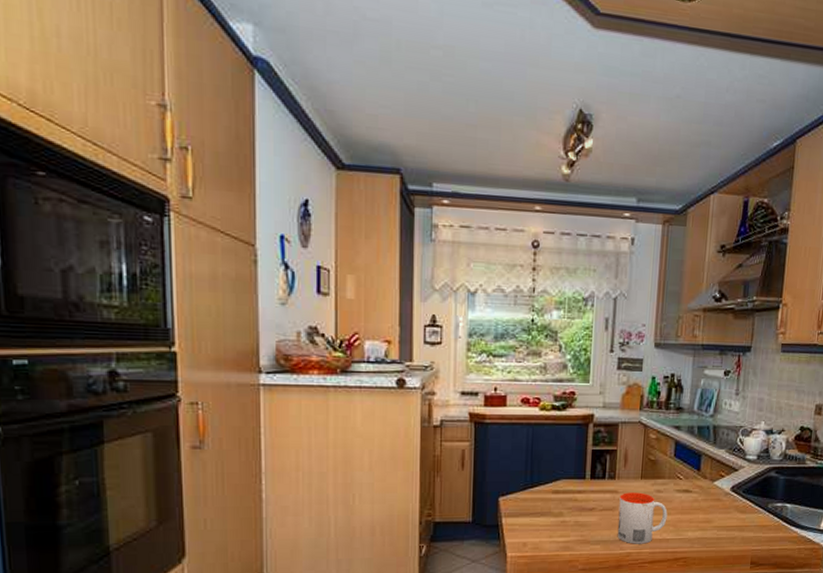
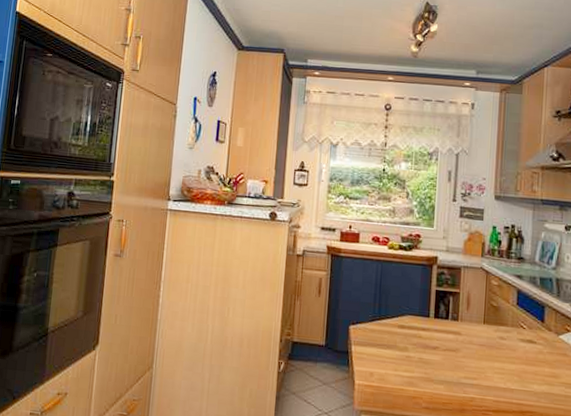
mug: present [617,492,668,544] -> none [460,335,512,391]

